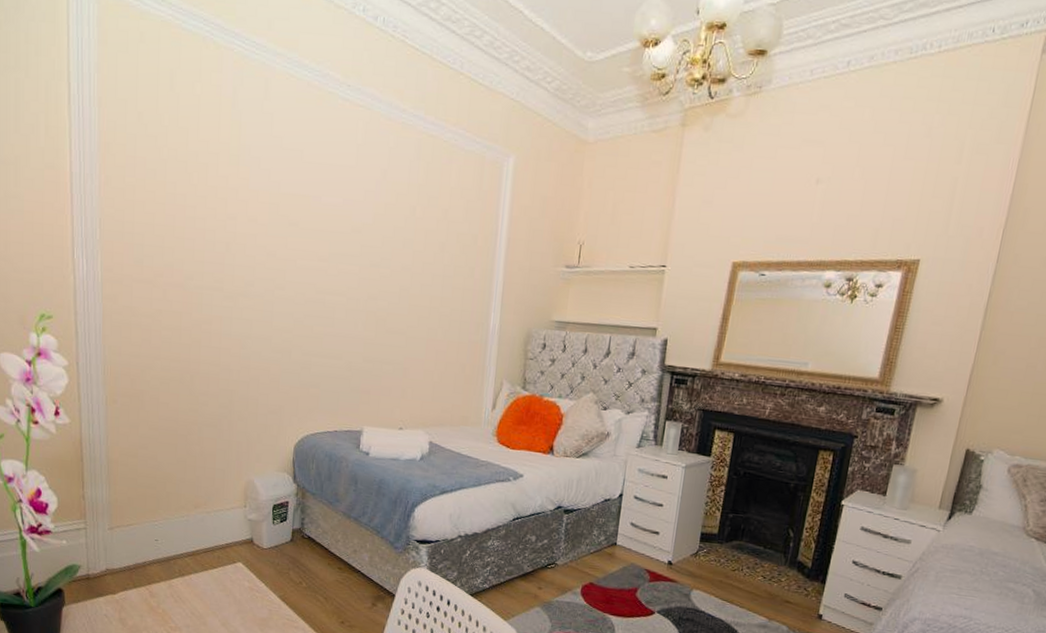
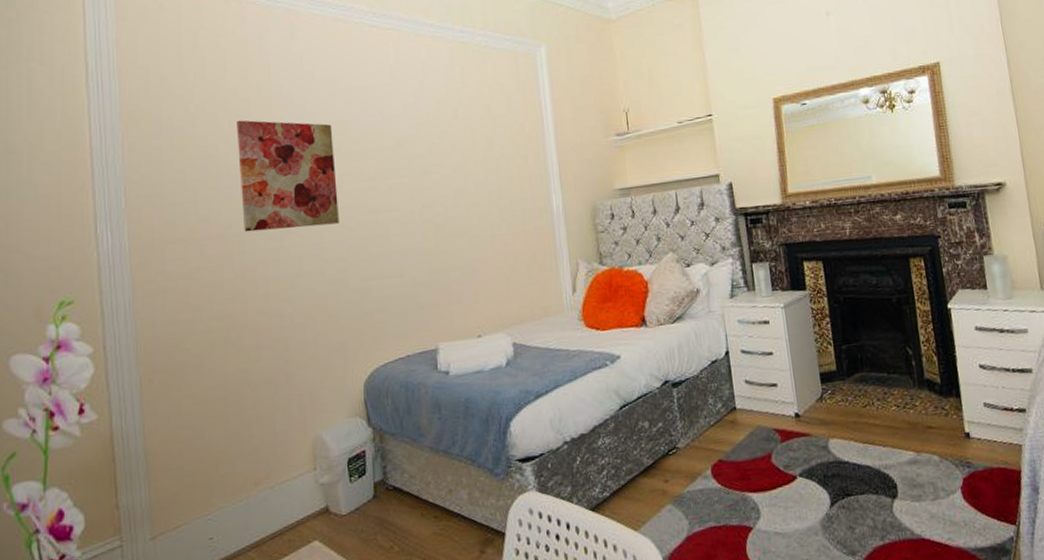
wall art: none [203,174,294,297] -> present [237,120,339,232]

